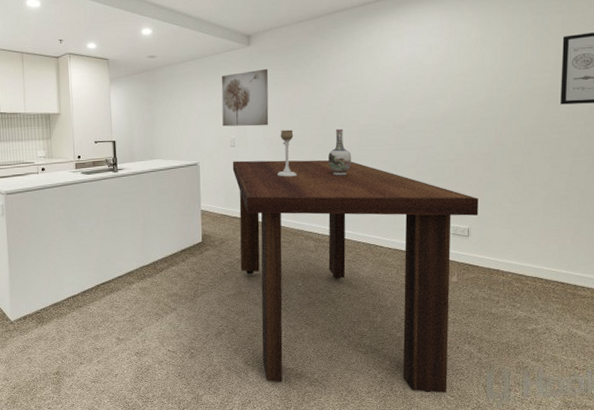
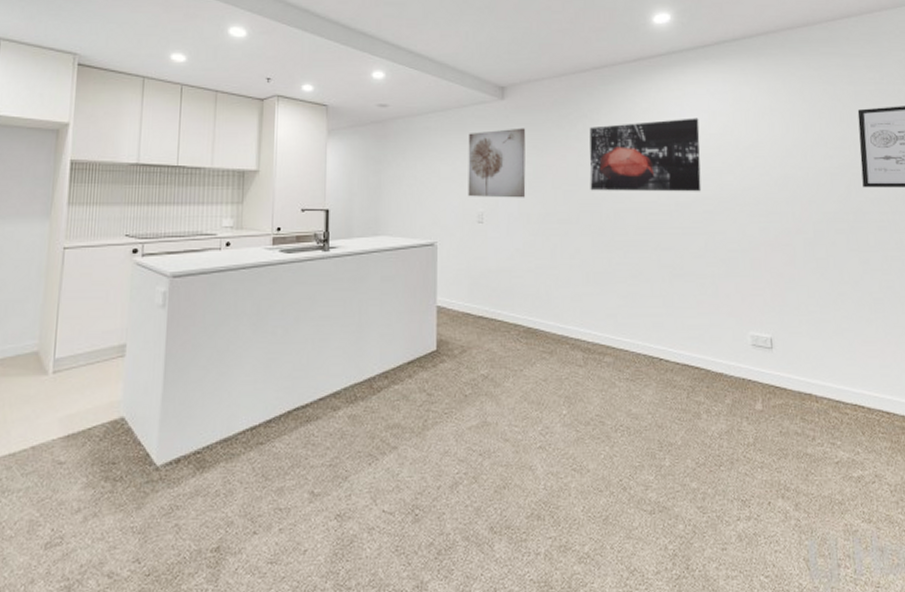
dining table: present [232,160,478,393] -> none [479,241,782,572]
candle holder: present [278,129,297,177] -> none [536,204,561,265]
wall art: none [321,52,417,118] -> present [589,118,702,192]
vase: present [328,128,352,176] -> none [599,205,628,266]

